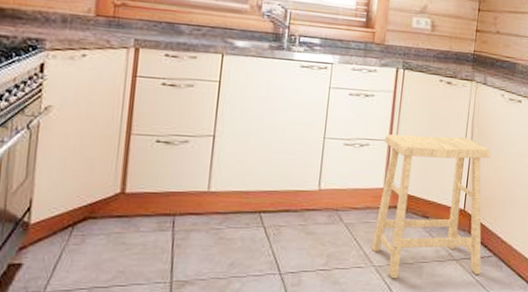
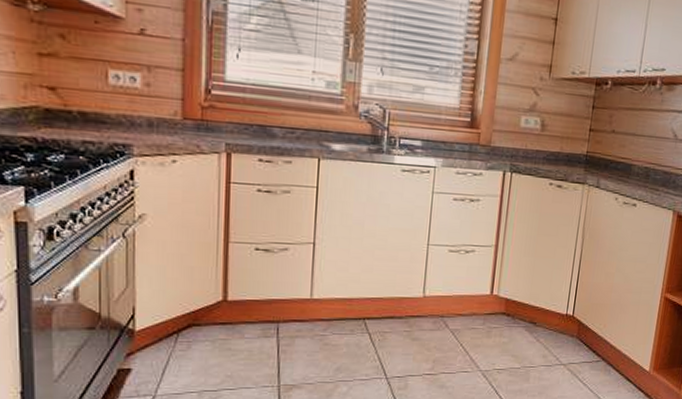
stool: present [371,134,491,279] -> none [477,240,602,383]

